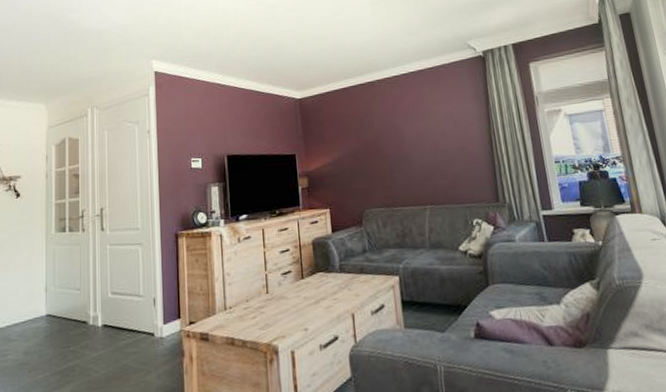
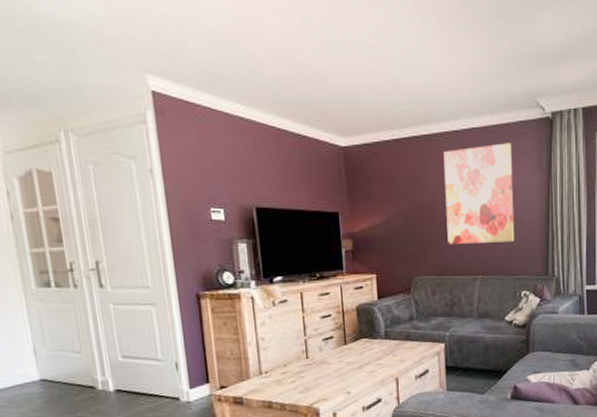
wall art: none [386,81,461,177] -> present [443,143,515,244]

